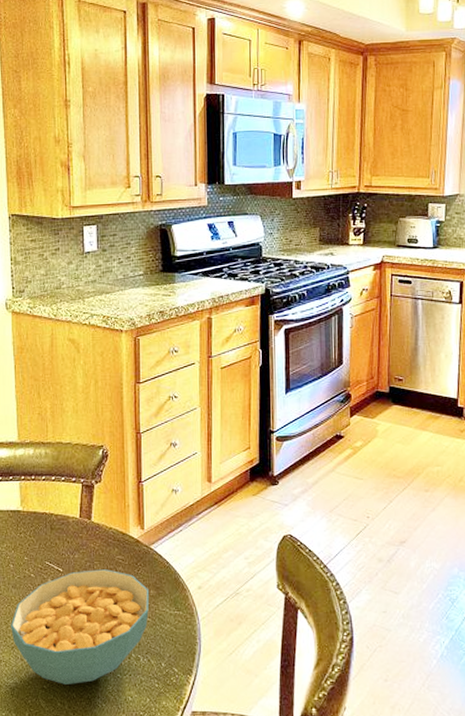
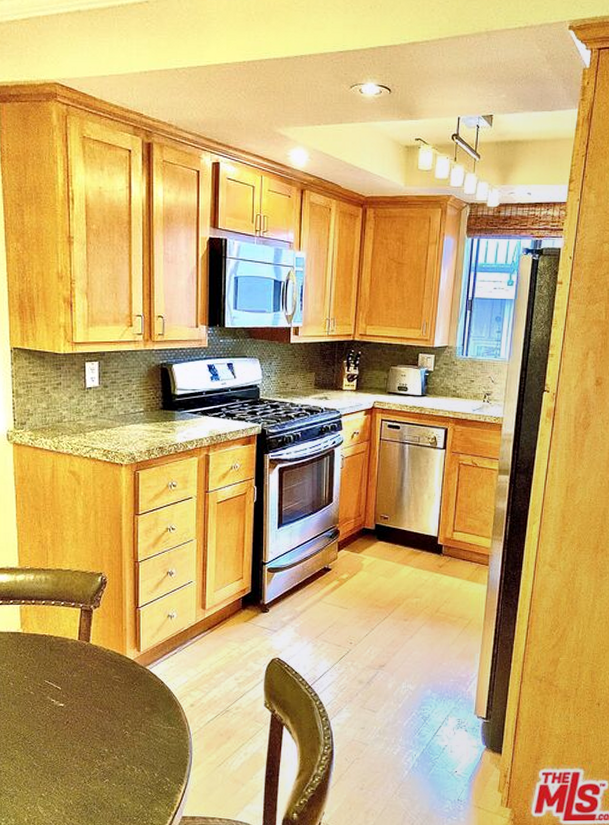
cereal bowl: present [11,569,150,685] -> none [11,688,145,793]

